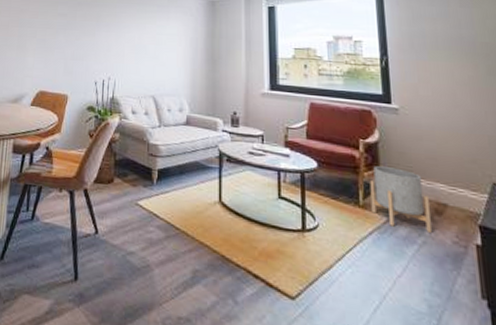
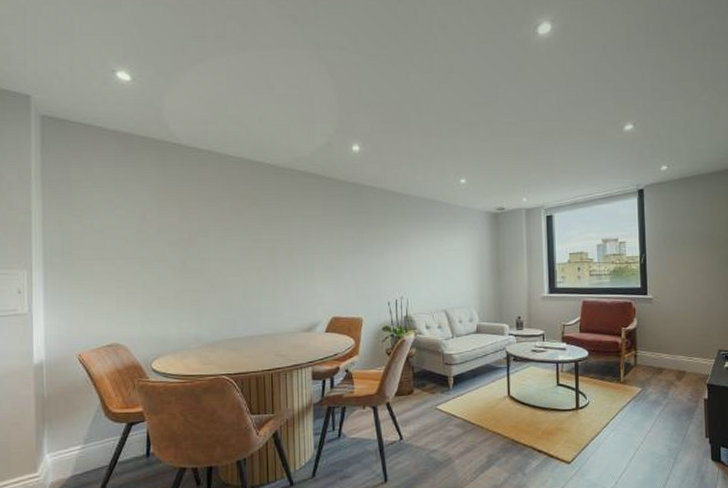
planter: present [369,166,433,232] -> none [629,348,674,395]

